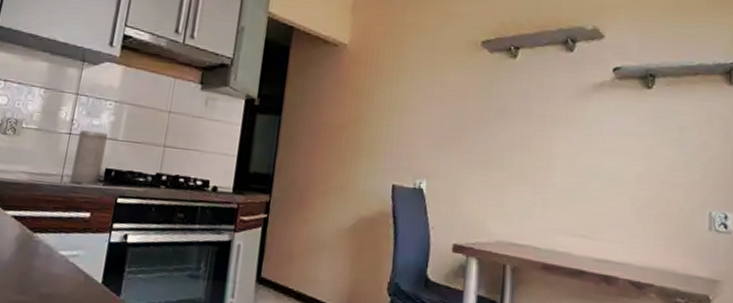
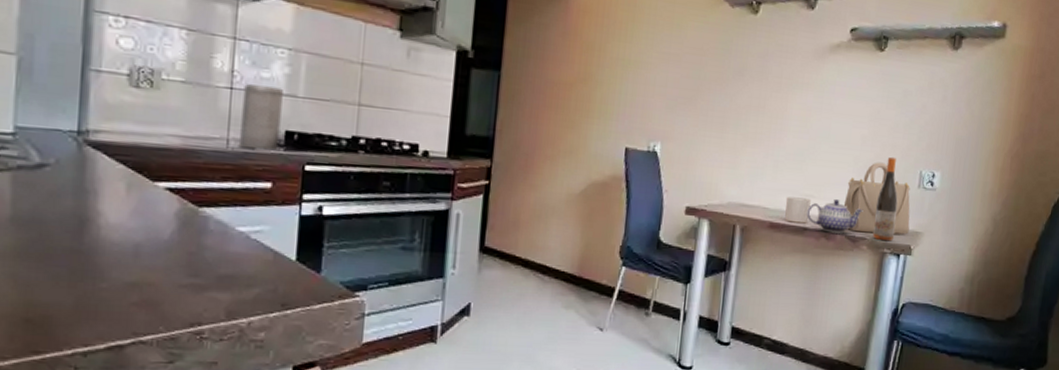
mug: none [558,236,586,266] -> present [785,196,811,224]
teapot: none [583,241,647,279] -> present [806,199,864,234]
handbag: none [623,201,704,283] -> present [843,162,910,235]
wine bottle: none [660,196,688,290] -> present [872,156,898,242]

